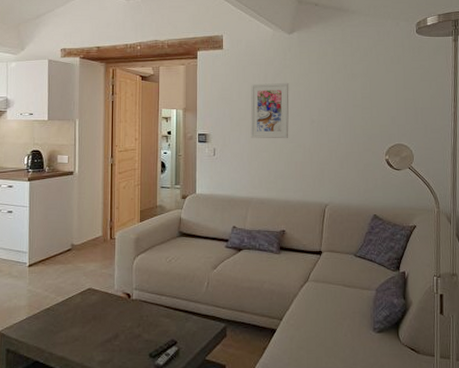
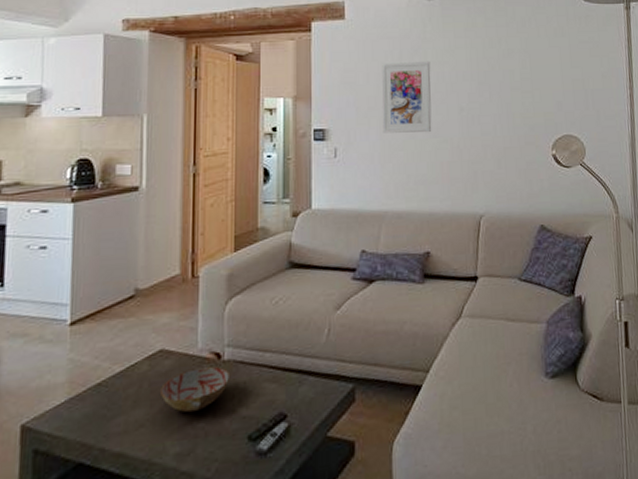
bowl: none [89,302,138,334] -> present [161,366,231,413]

